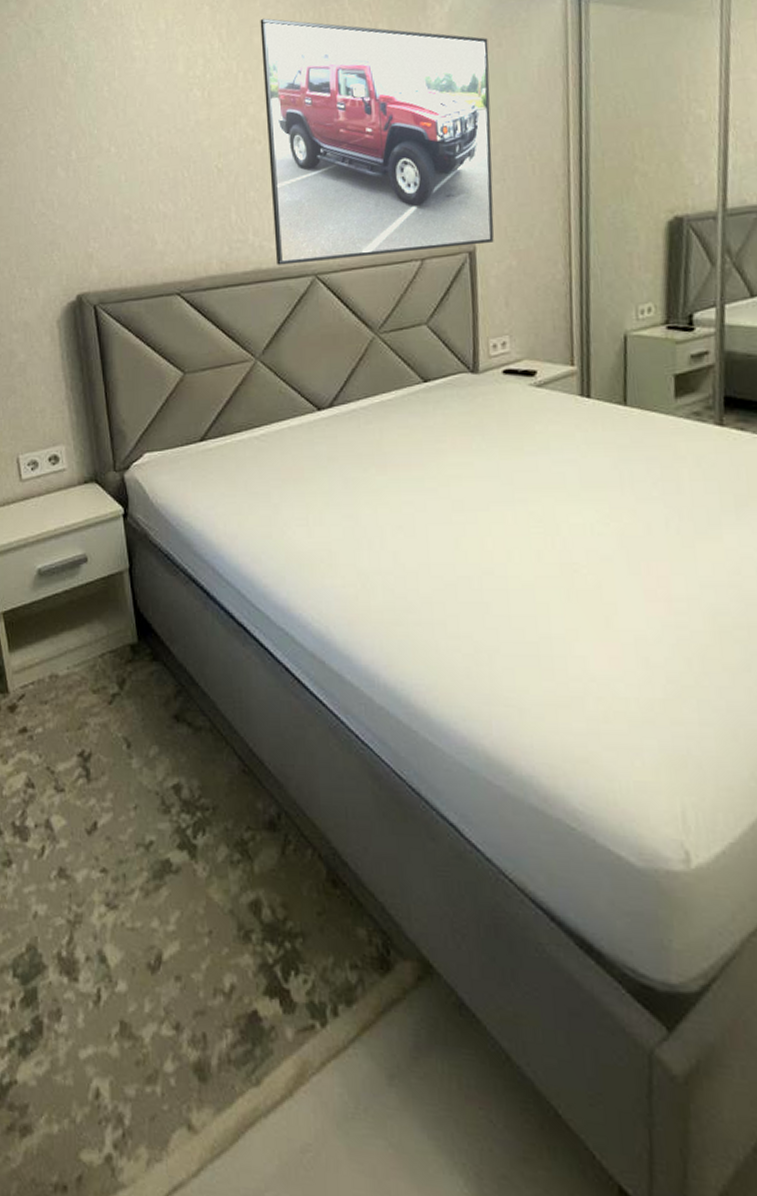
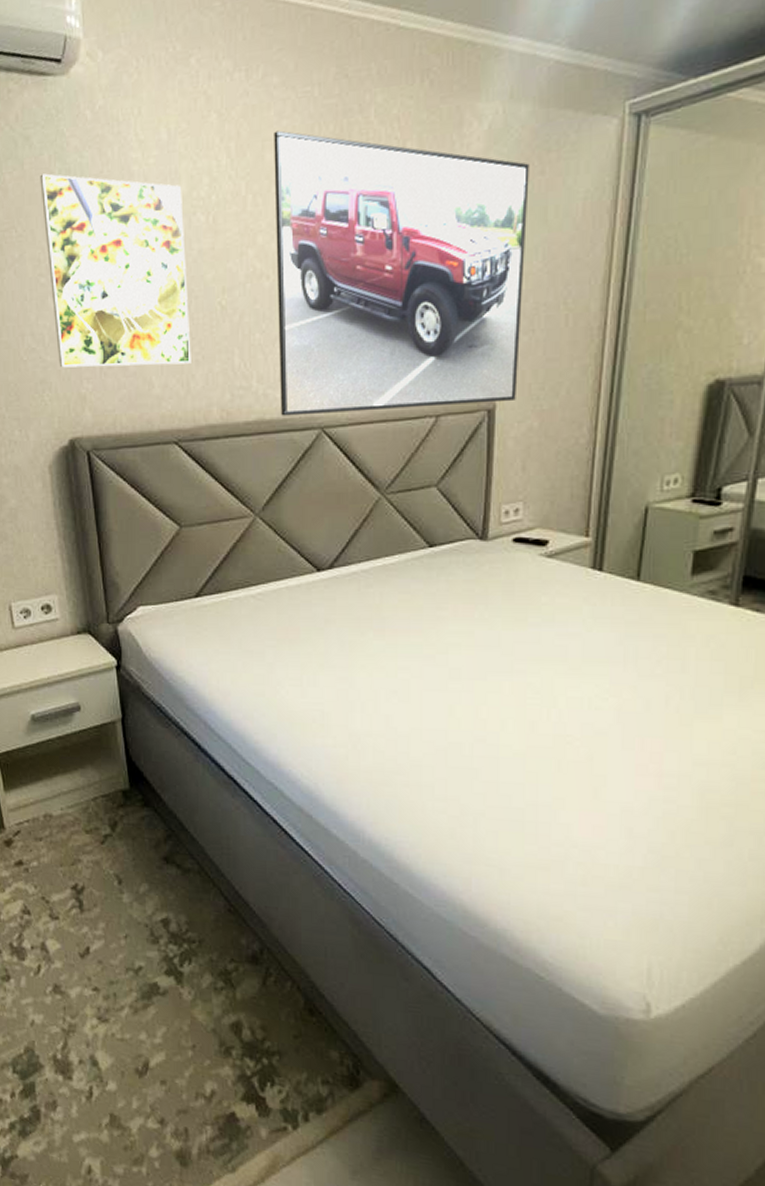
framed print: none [51,60,191,230] -> present [40,173,191,368]

